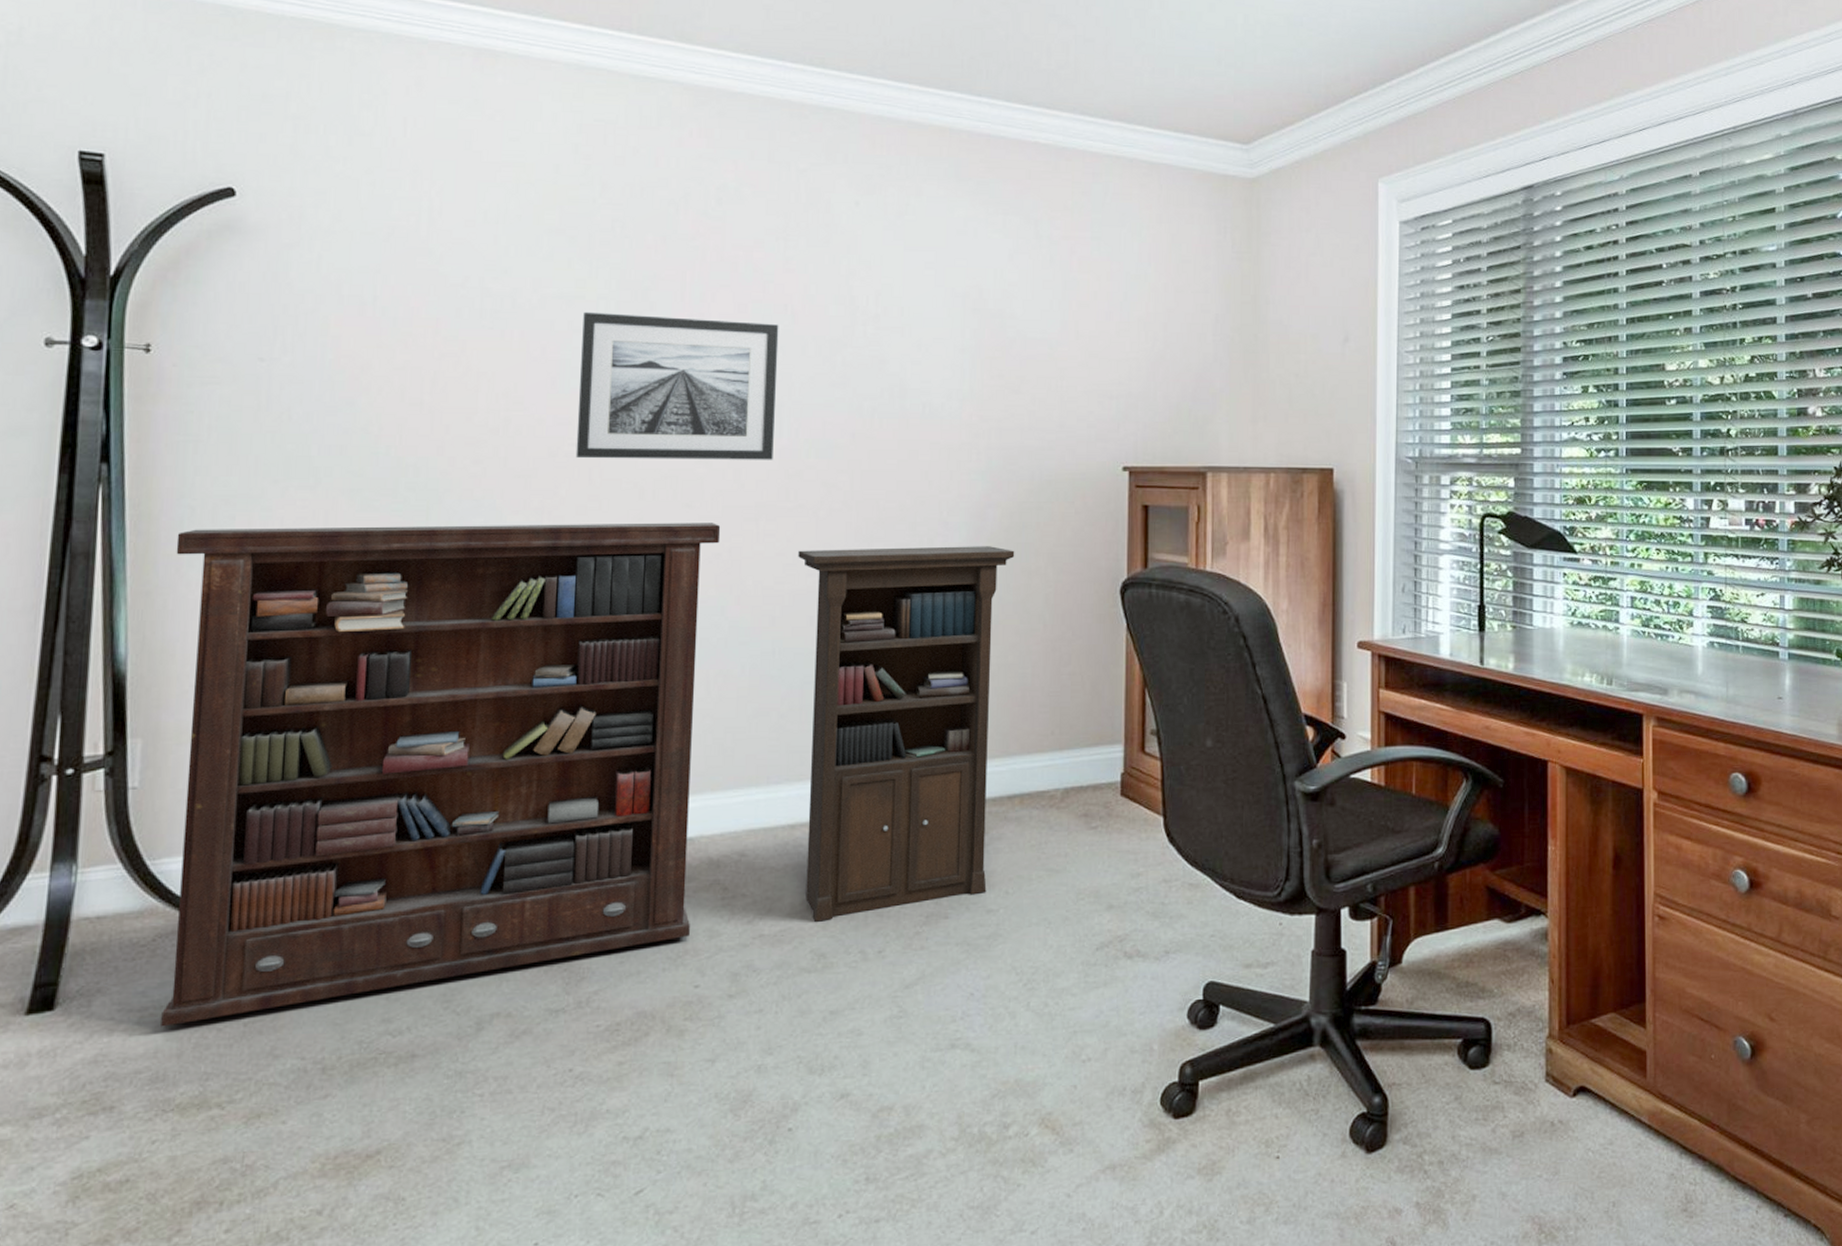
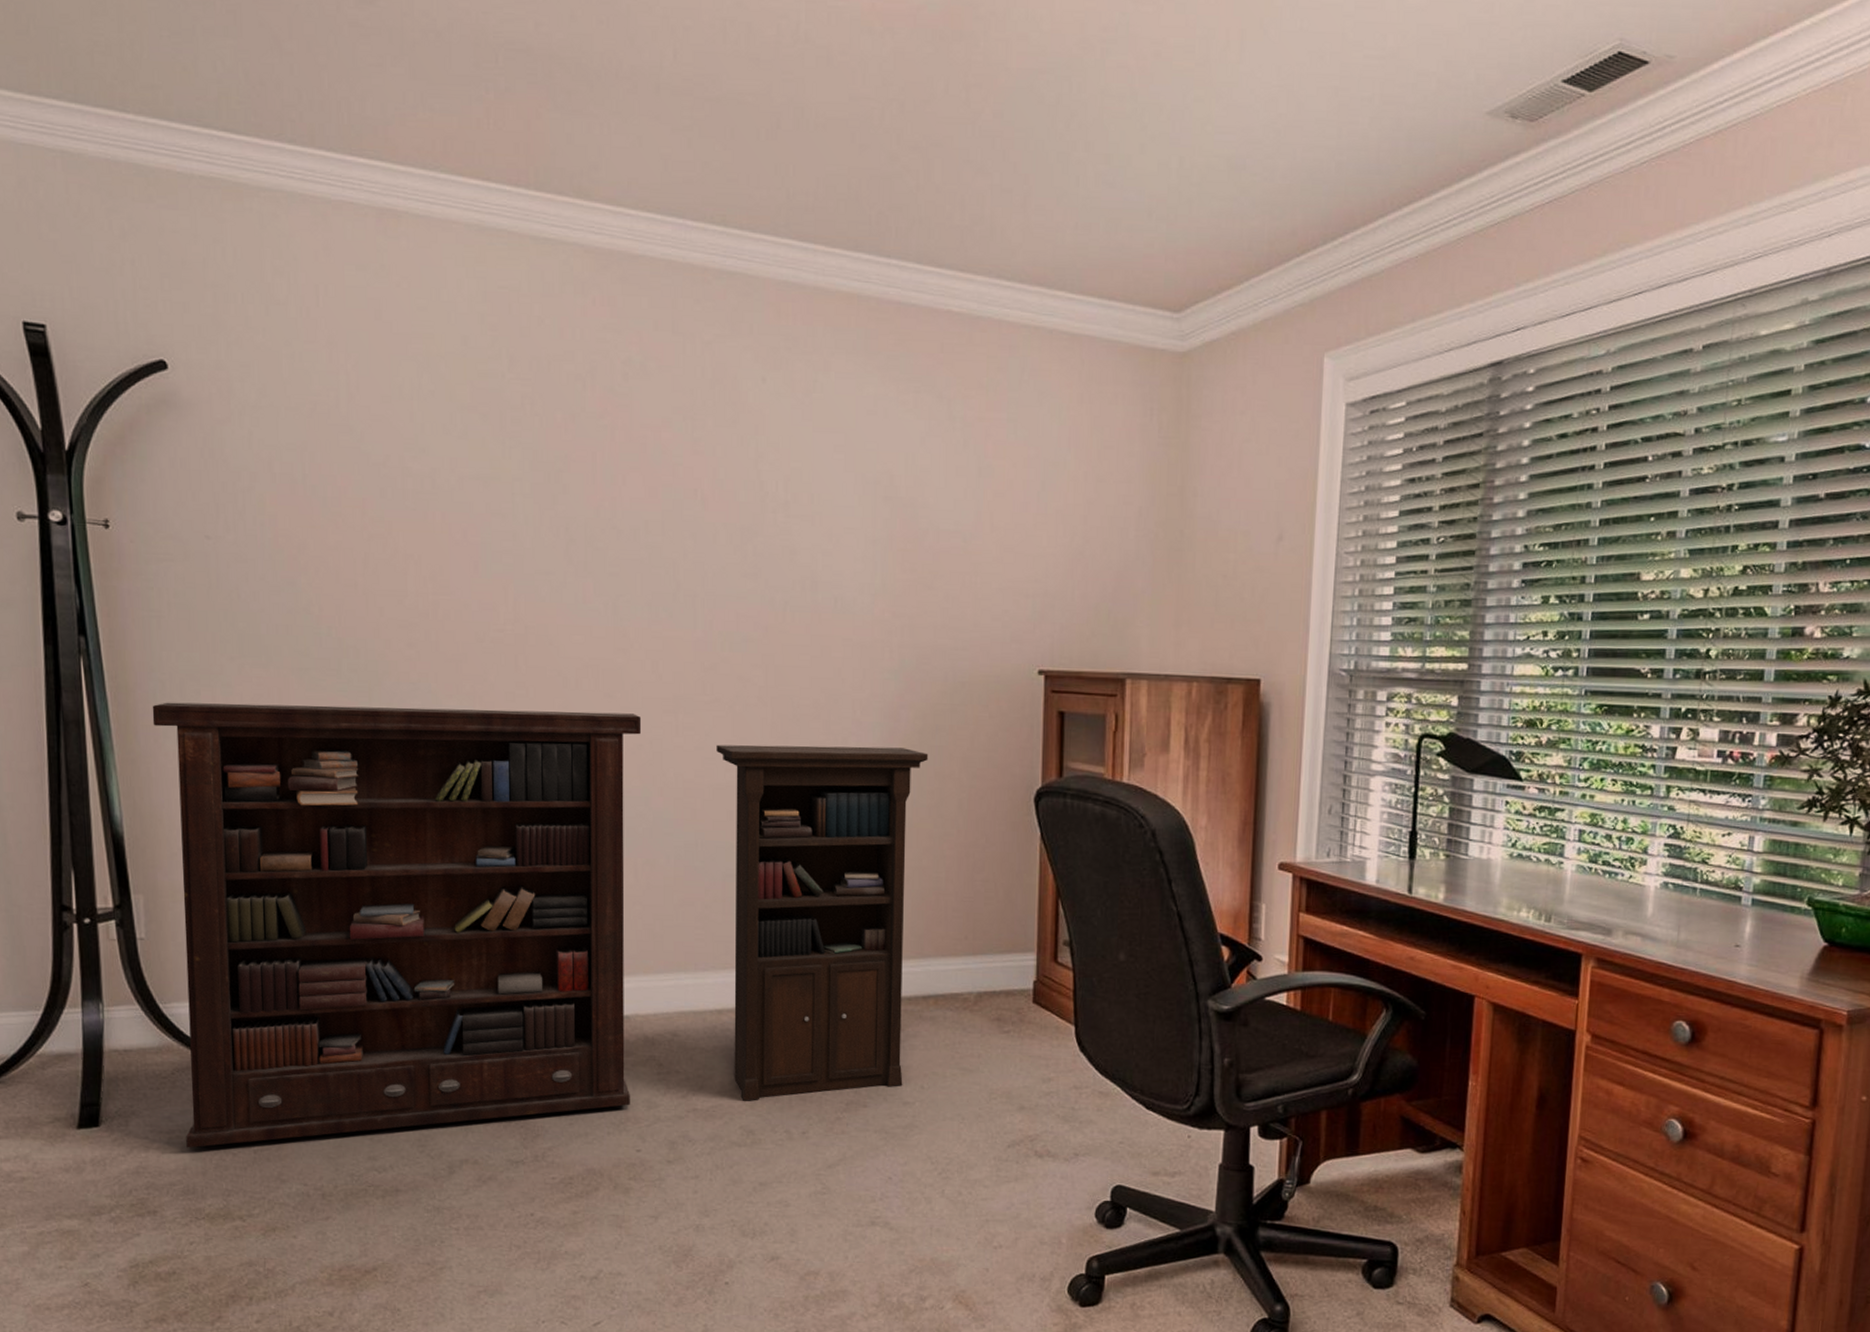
wall art: present [575,311,779,460] -> none [500,493,690,652]

